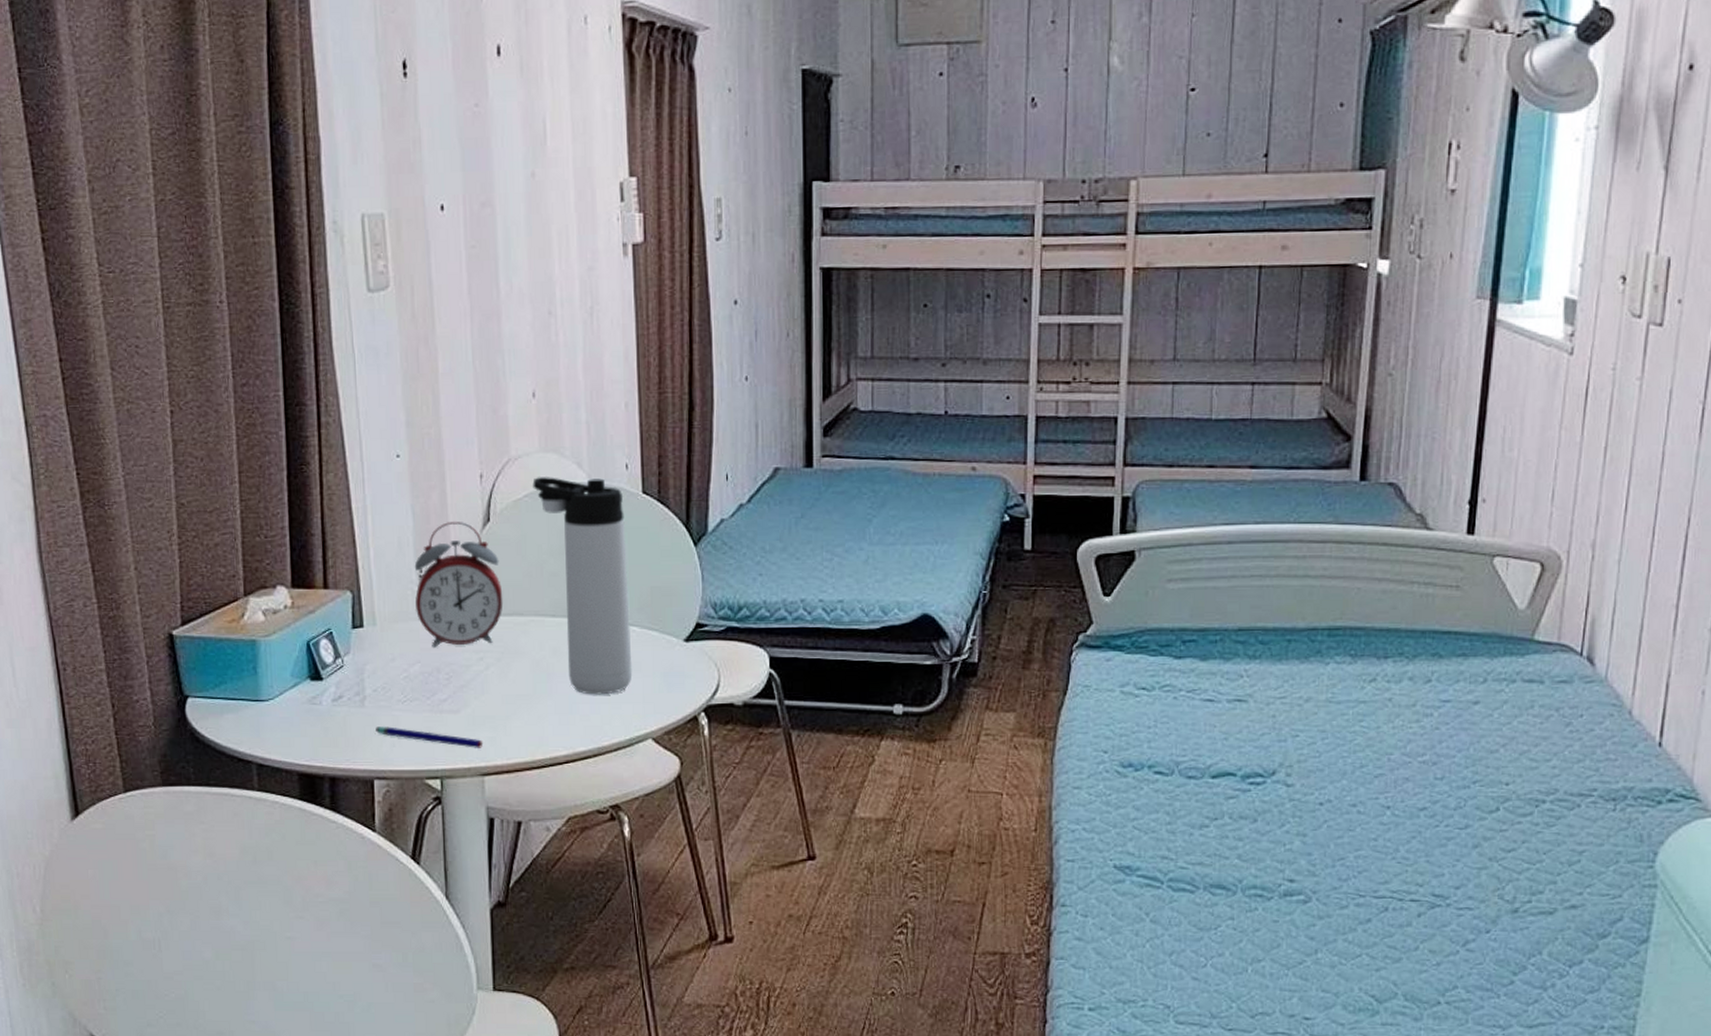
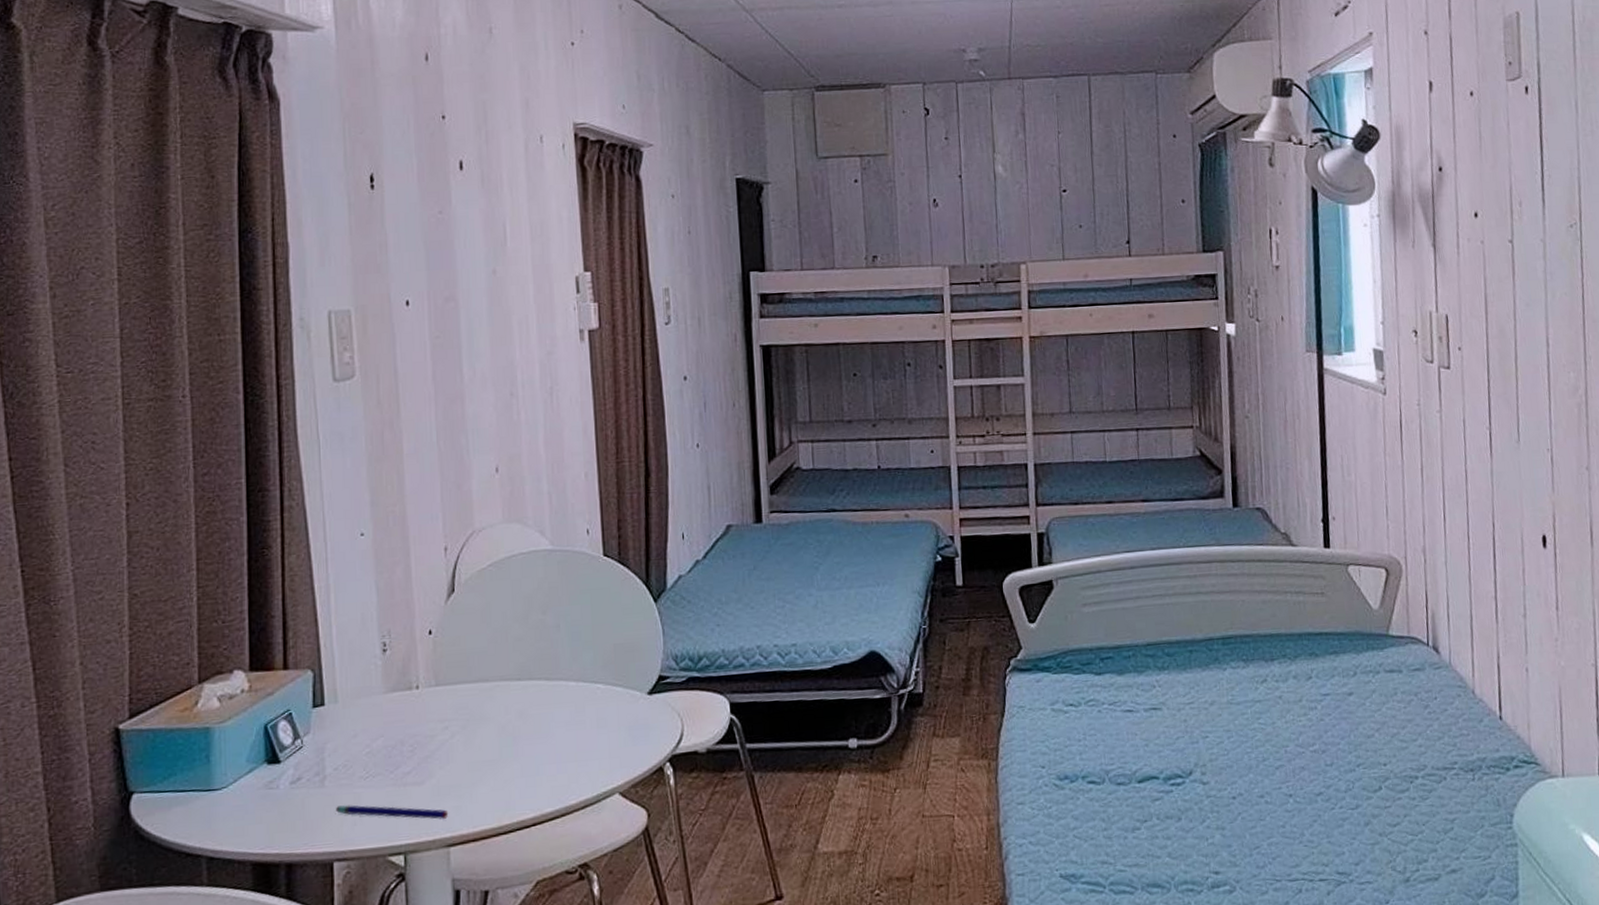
alarm clock: present [414,521,503,647] -> none [378,593,469,720]
thermos bottle: present [532,477,633,695] -> none [496,544,598,755]

